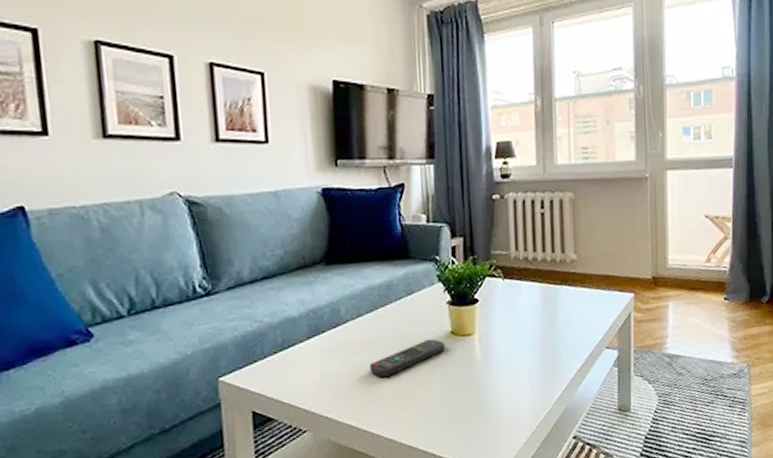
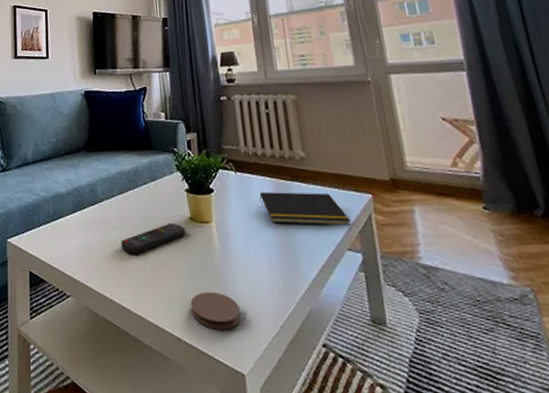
coaster: none [447,403,499,440] -> present [190,291,241,330]
notepad: none [526,295,612,330] -> present [259,192,351,226]

